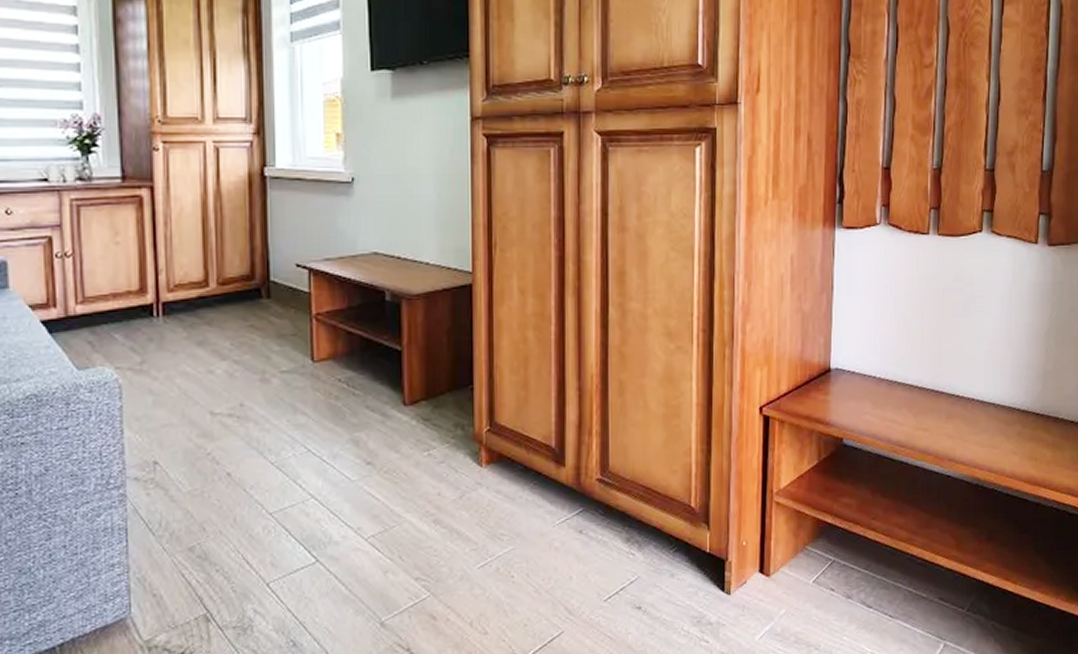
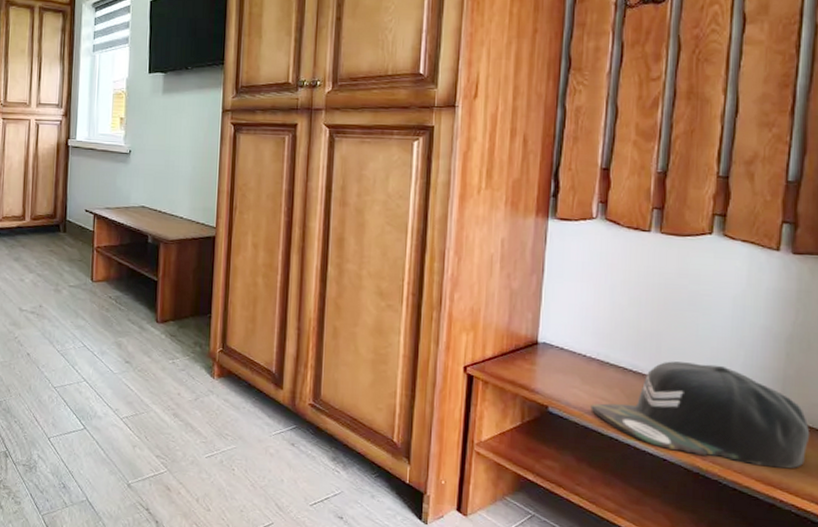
baseball cap: none [882,369,1066,466] -> present [590,361,810,469]

